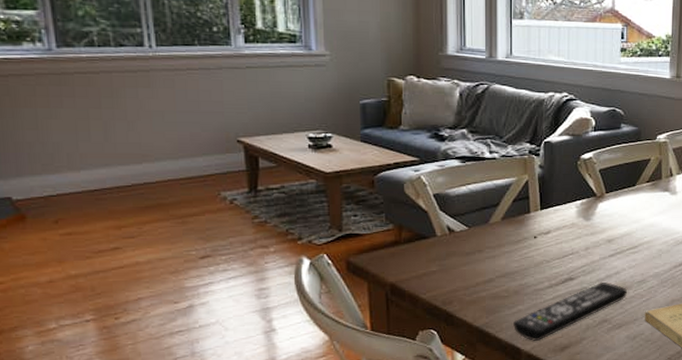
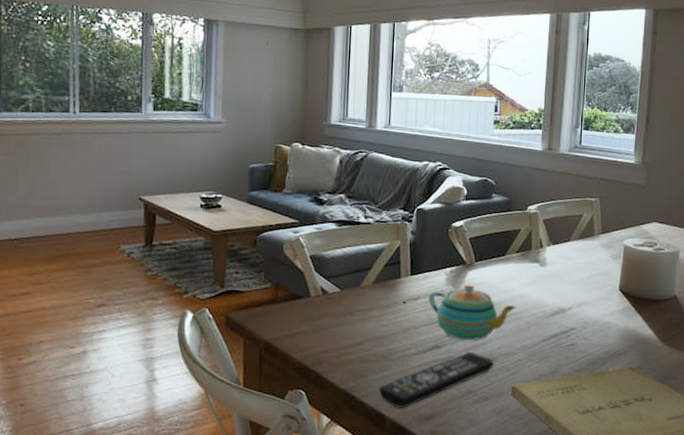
teapot: none [559,216,648,271] -> present [428,284,516,340]

